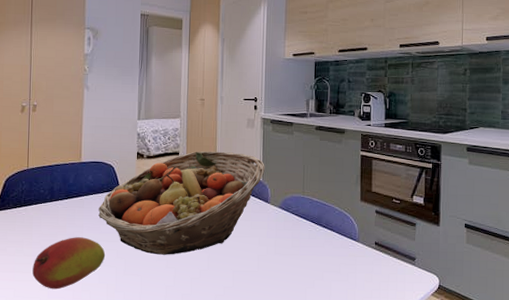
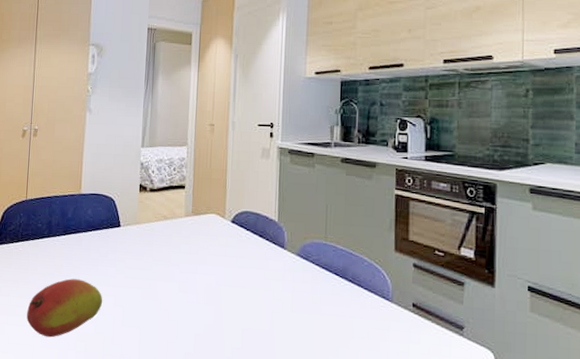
fruit basket: present [98,151,265,255] -> none [97,184,281,306]

